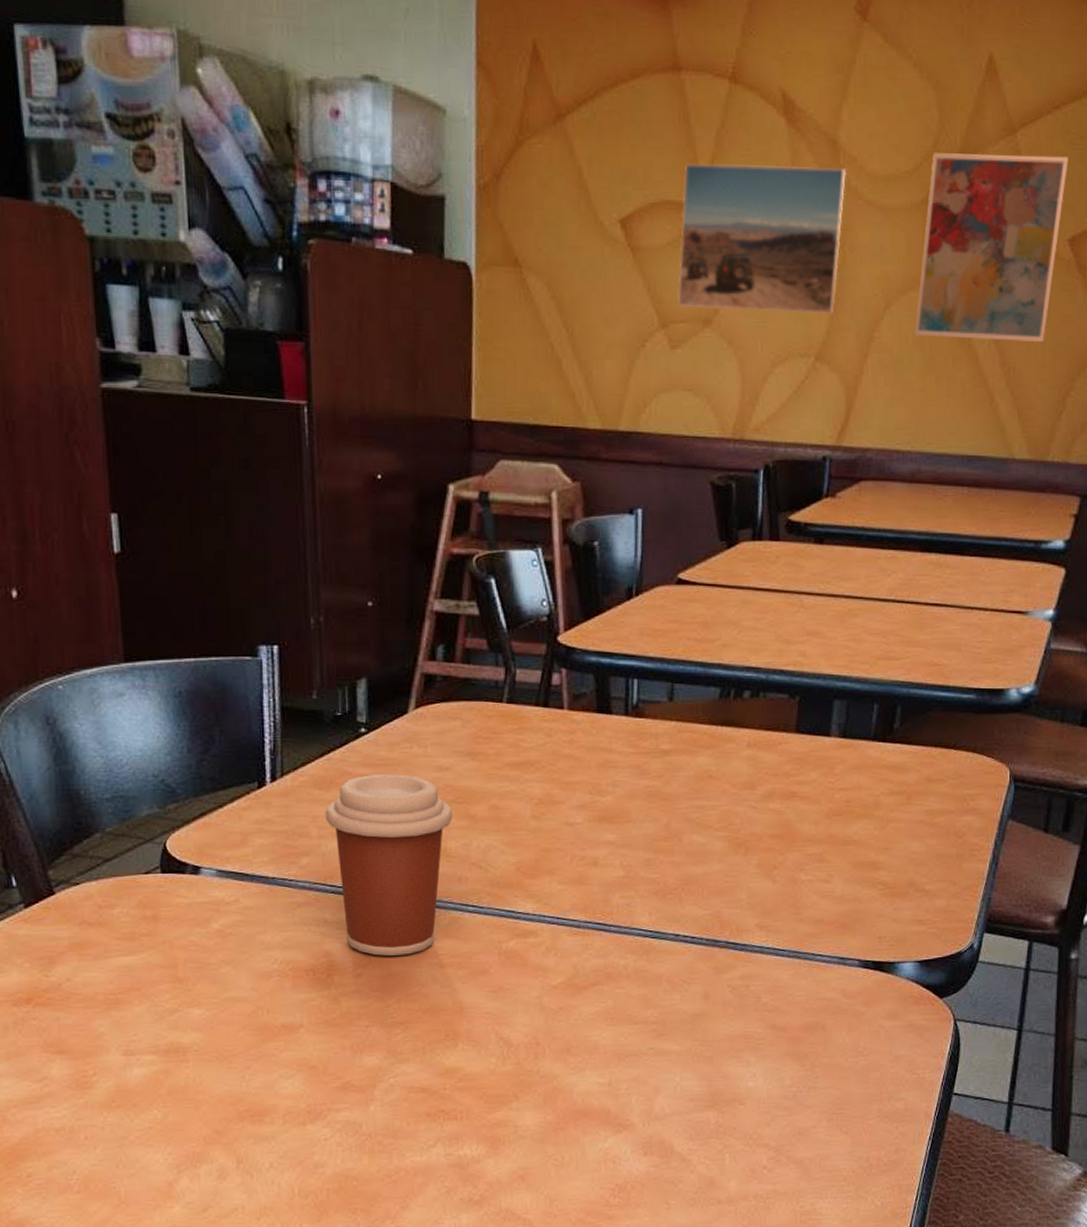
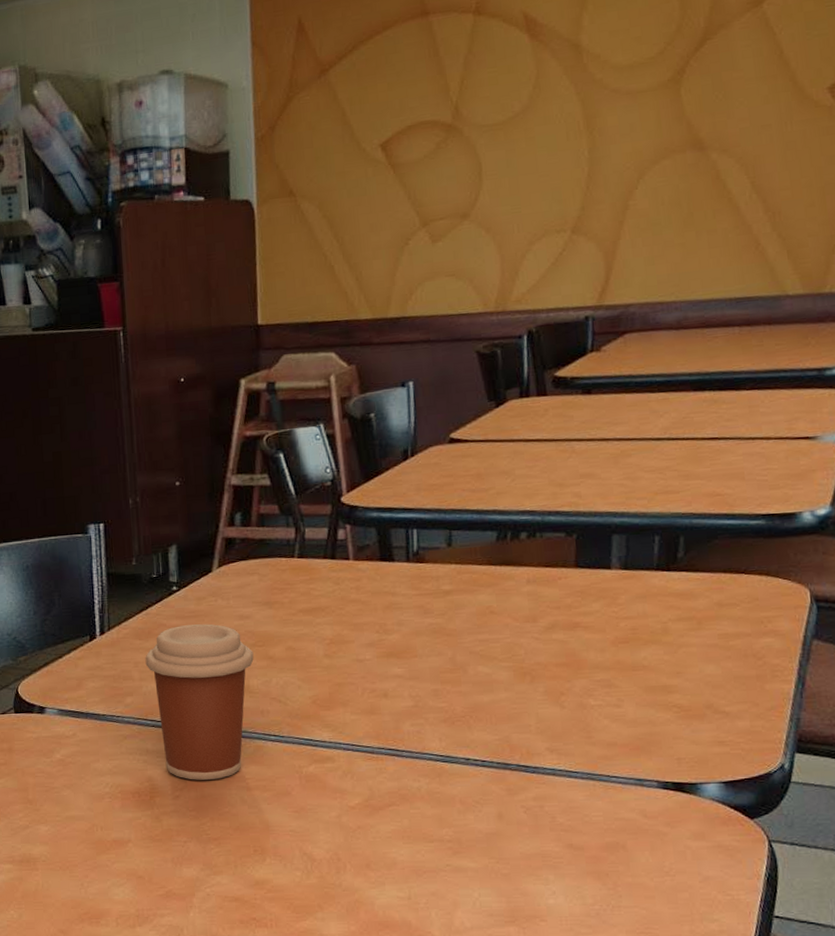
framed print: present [678,163,846,315] -> none [435,66,591,207]
wall art: present [915,153,1069,342] -> none [670,14,821,199]

